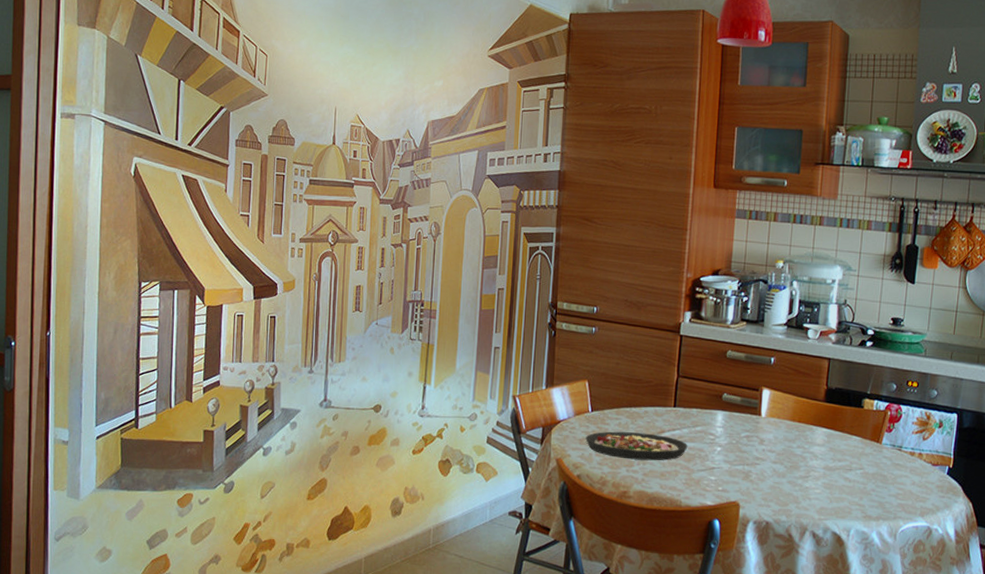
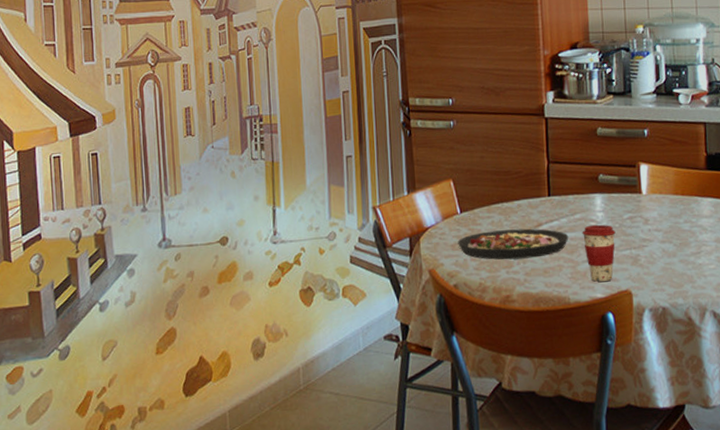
coffee cup: none [700,438,732,491] -> present [582,224,616,282]

